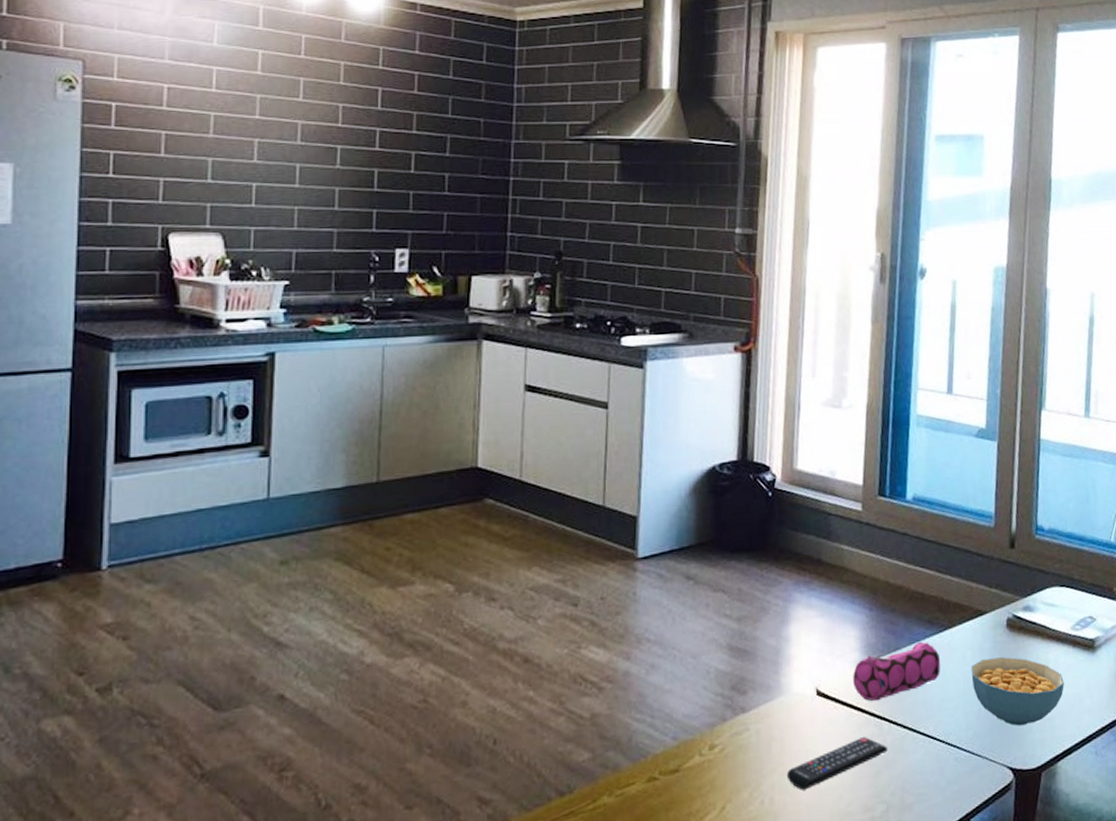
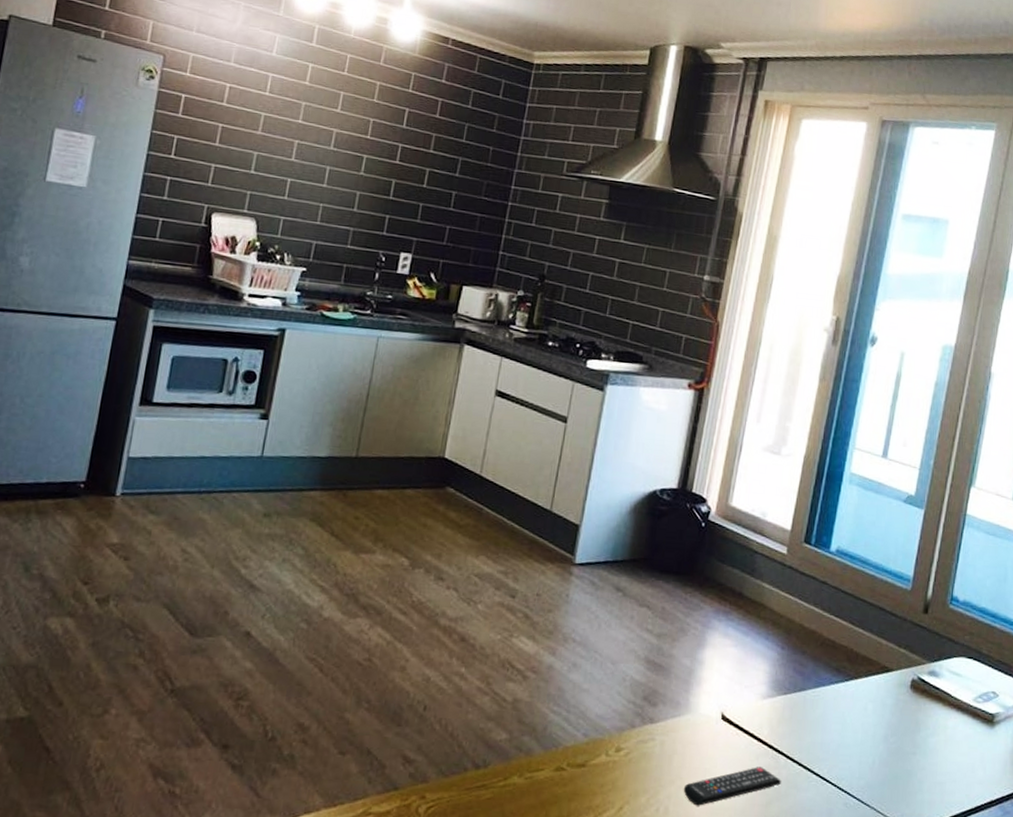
pencil case: present [853,641,941,701] -> none [757,686,843,736]
cereal bowl: present [971,657,1064,726] -> none [870,714,960,785]

